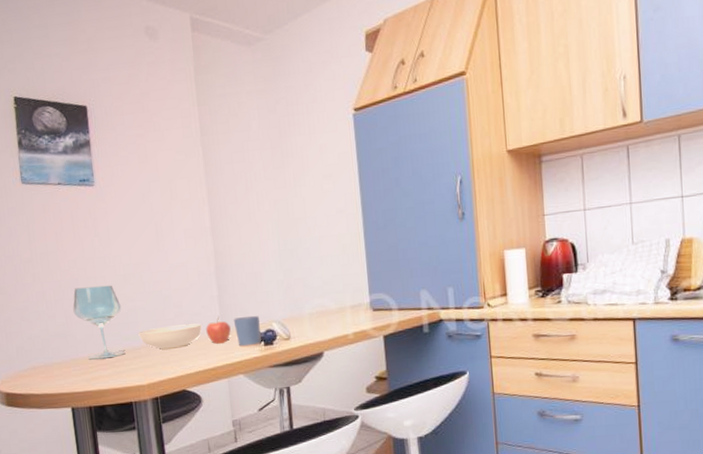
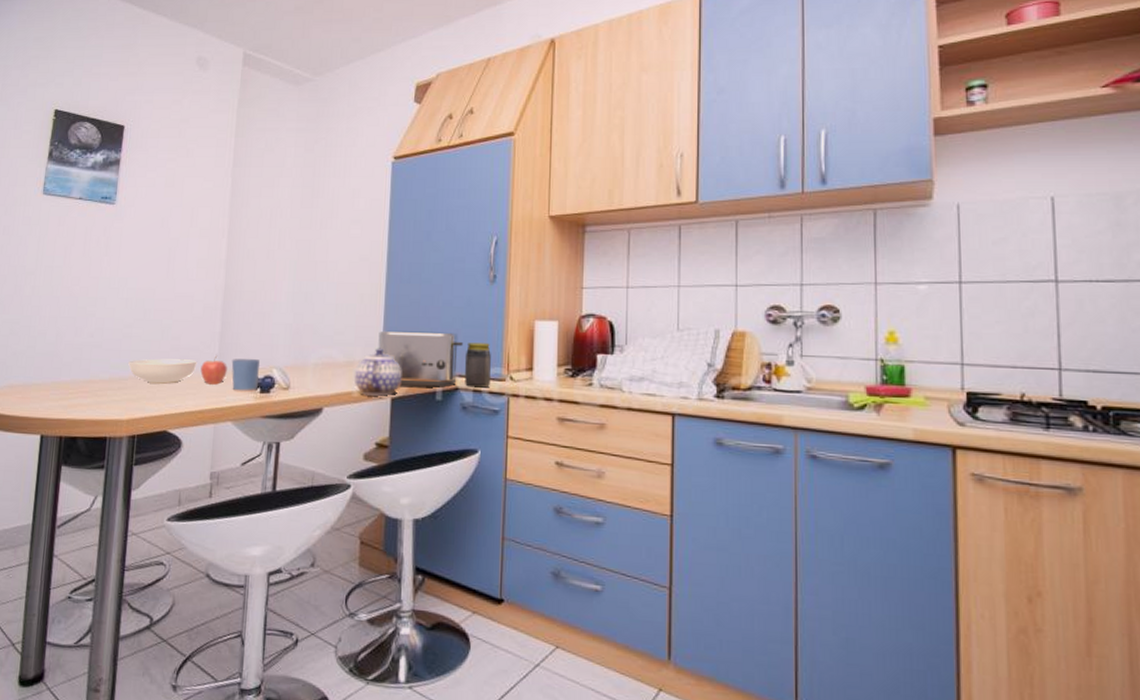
wine glass: present [73,285,125,360] -> none [65,306,117,386]
teapot: none [346,292,391,336] -> present [354,348,402,397]
toaster: none [364,270,442,324] -> present [378,330,464,389]
jar: none [444,276,471,318] -> present [464,343,492,388]

